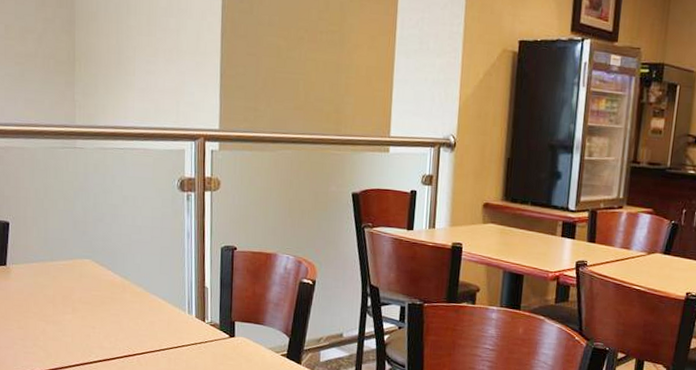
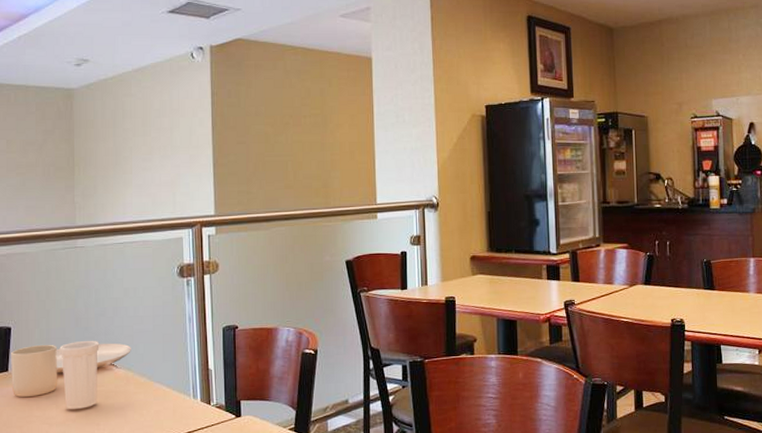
mug: none [9,242,56,294] -> present [11,344,58,398]
plate: none [53,248,128,274] -> present [56,343,131,374]
cup: none [57,243,97,311] -> present [59,340,100,409]

